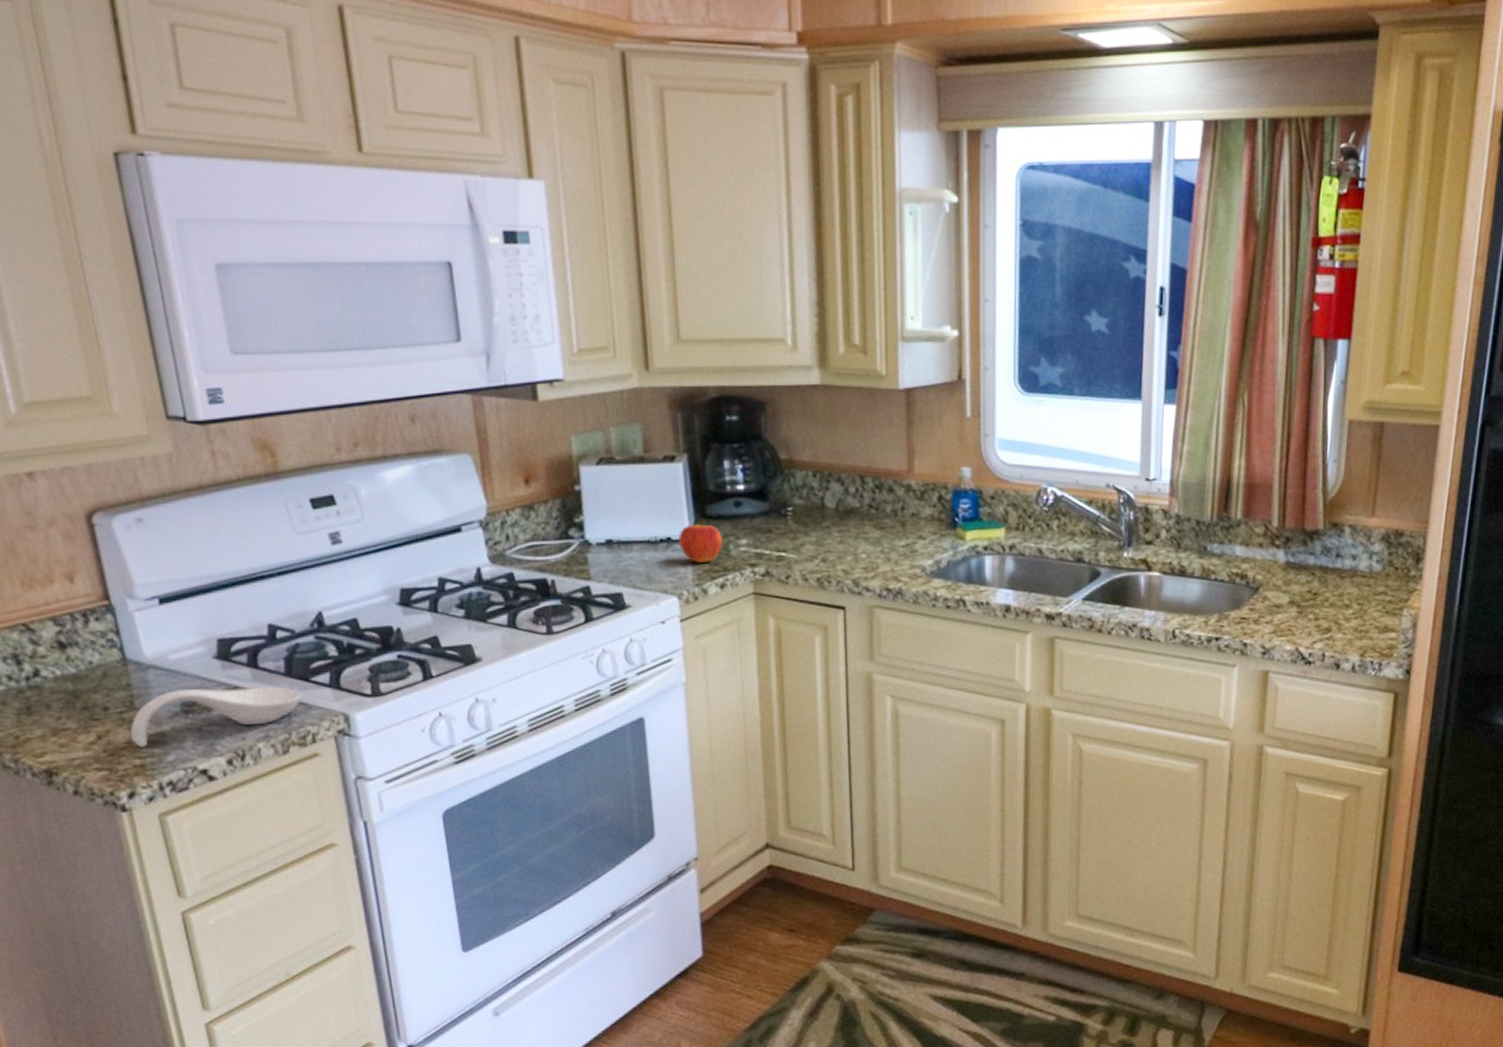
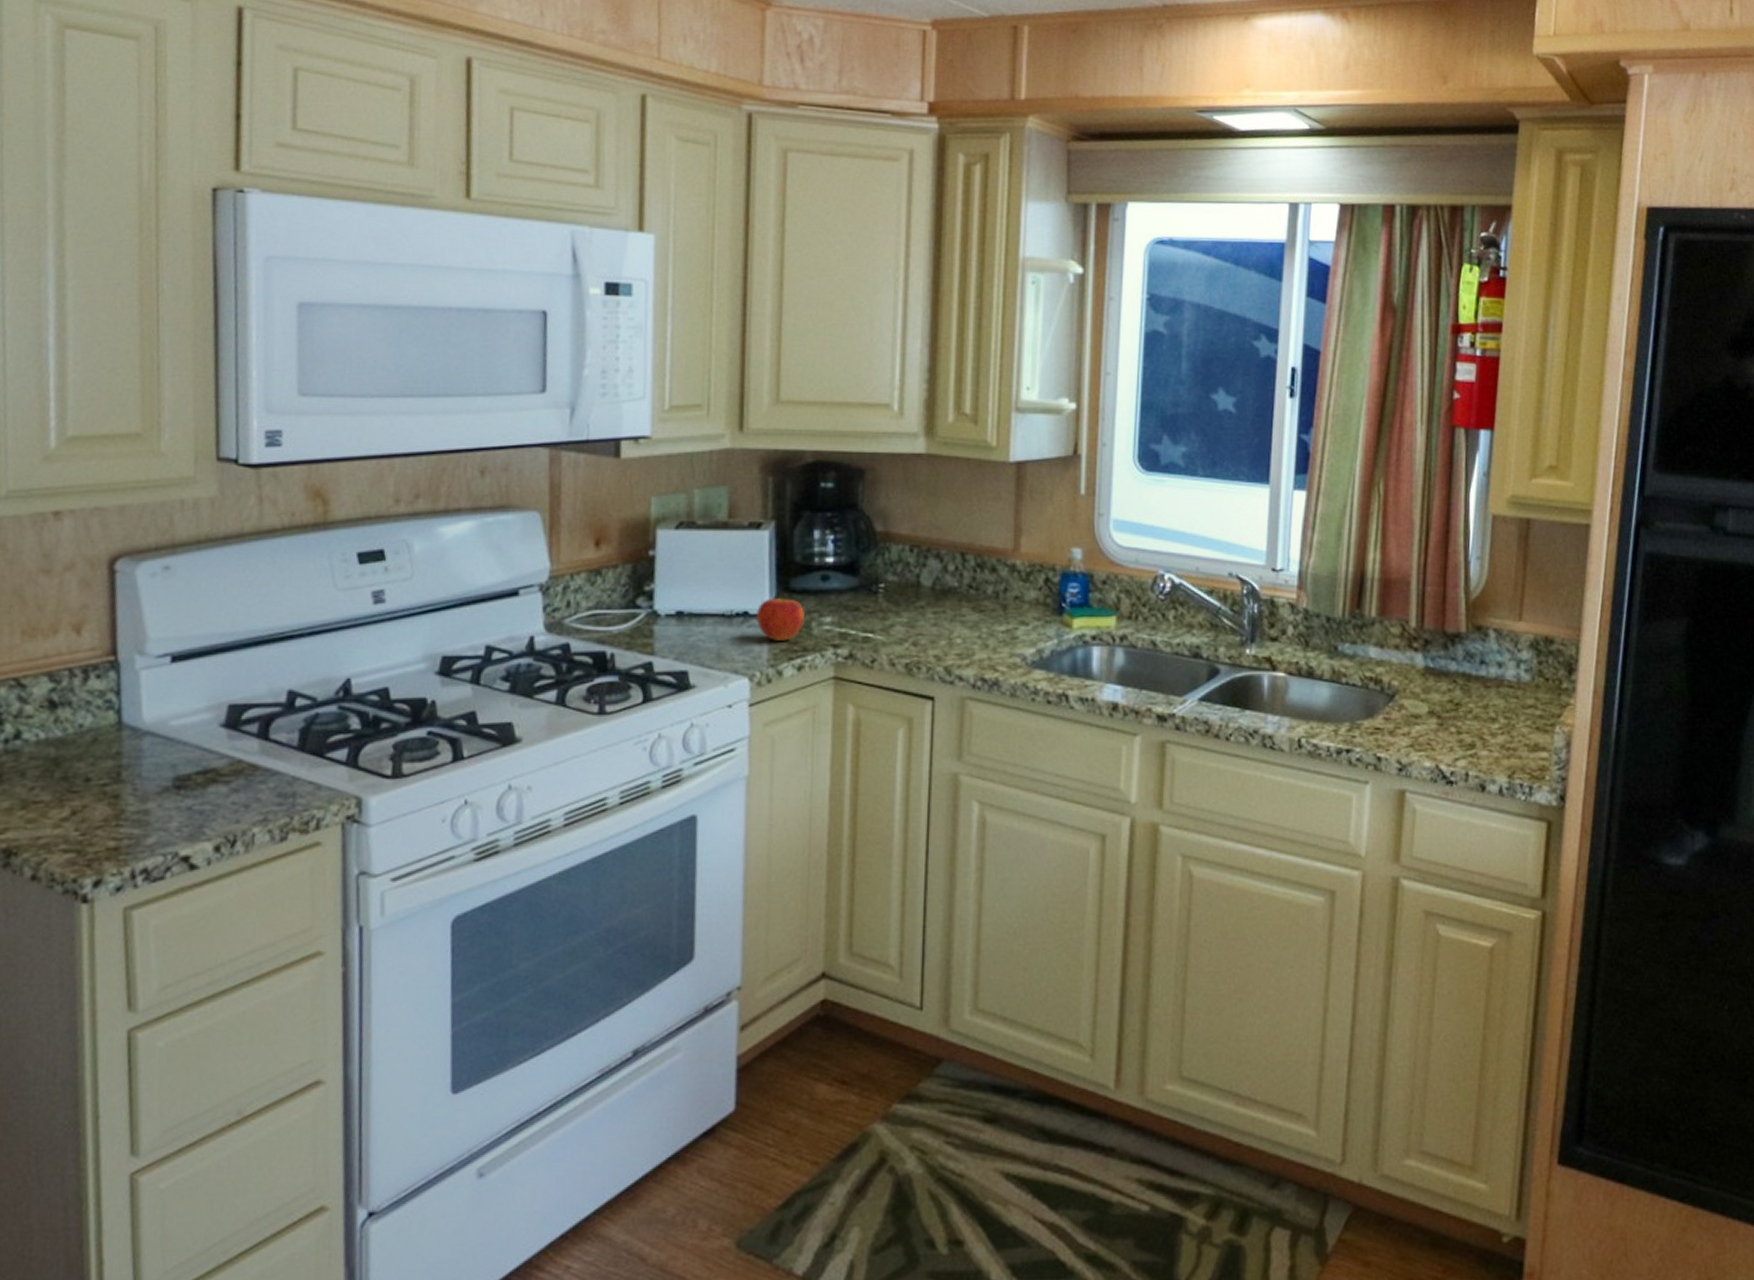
spoon rest: present [130,687,303,748] -> none [109,760,314,827]

